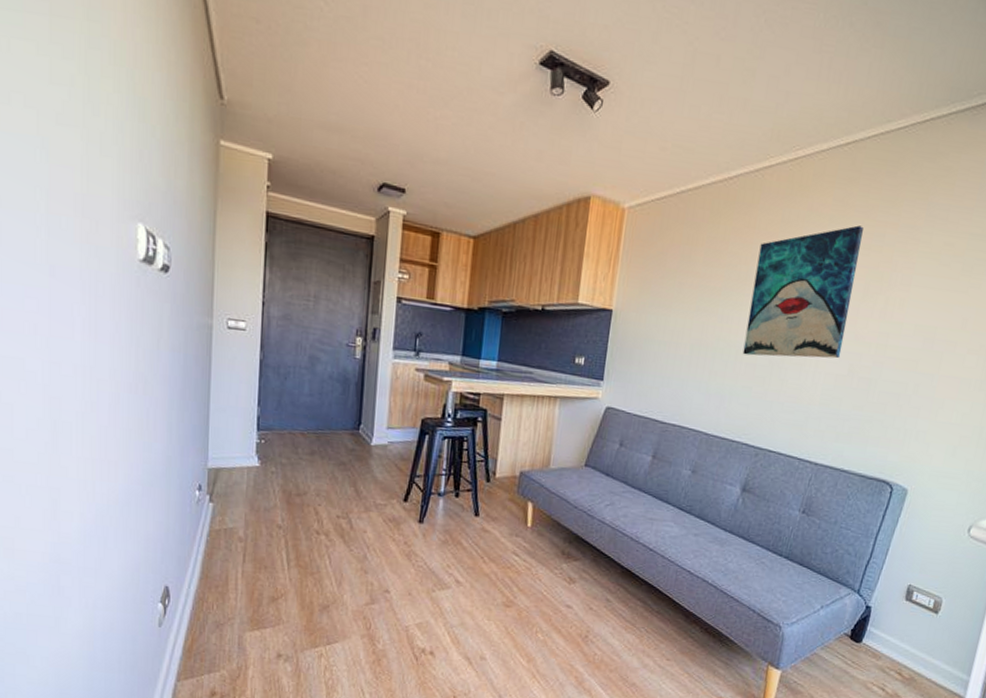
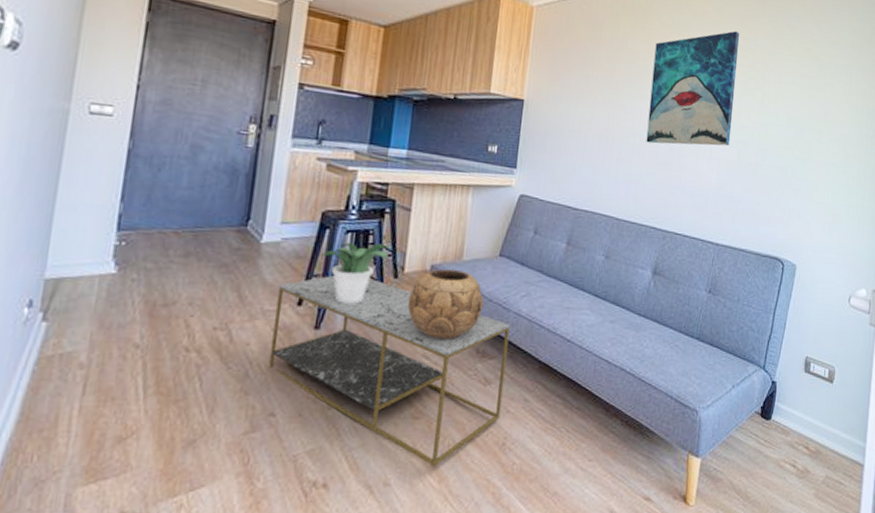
coffee table: none [383,477,595,649] -> present [269,276,510,467]
potted plant: none [422,448,483,503] -> present [321,242,391,304]
decorative bowl: none [499,475,570,541] -> present [407,268,484,339]

